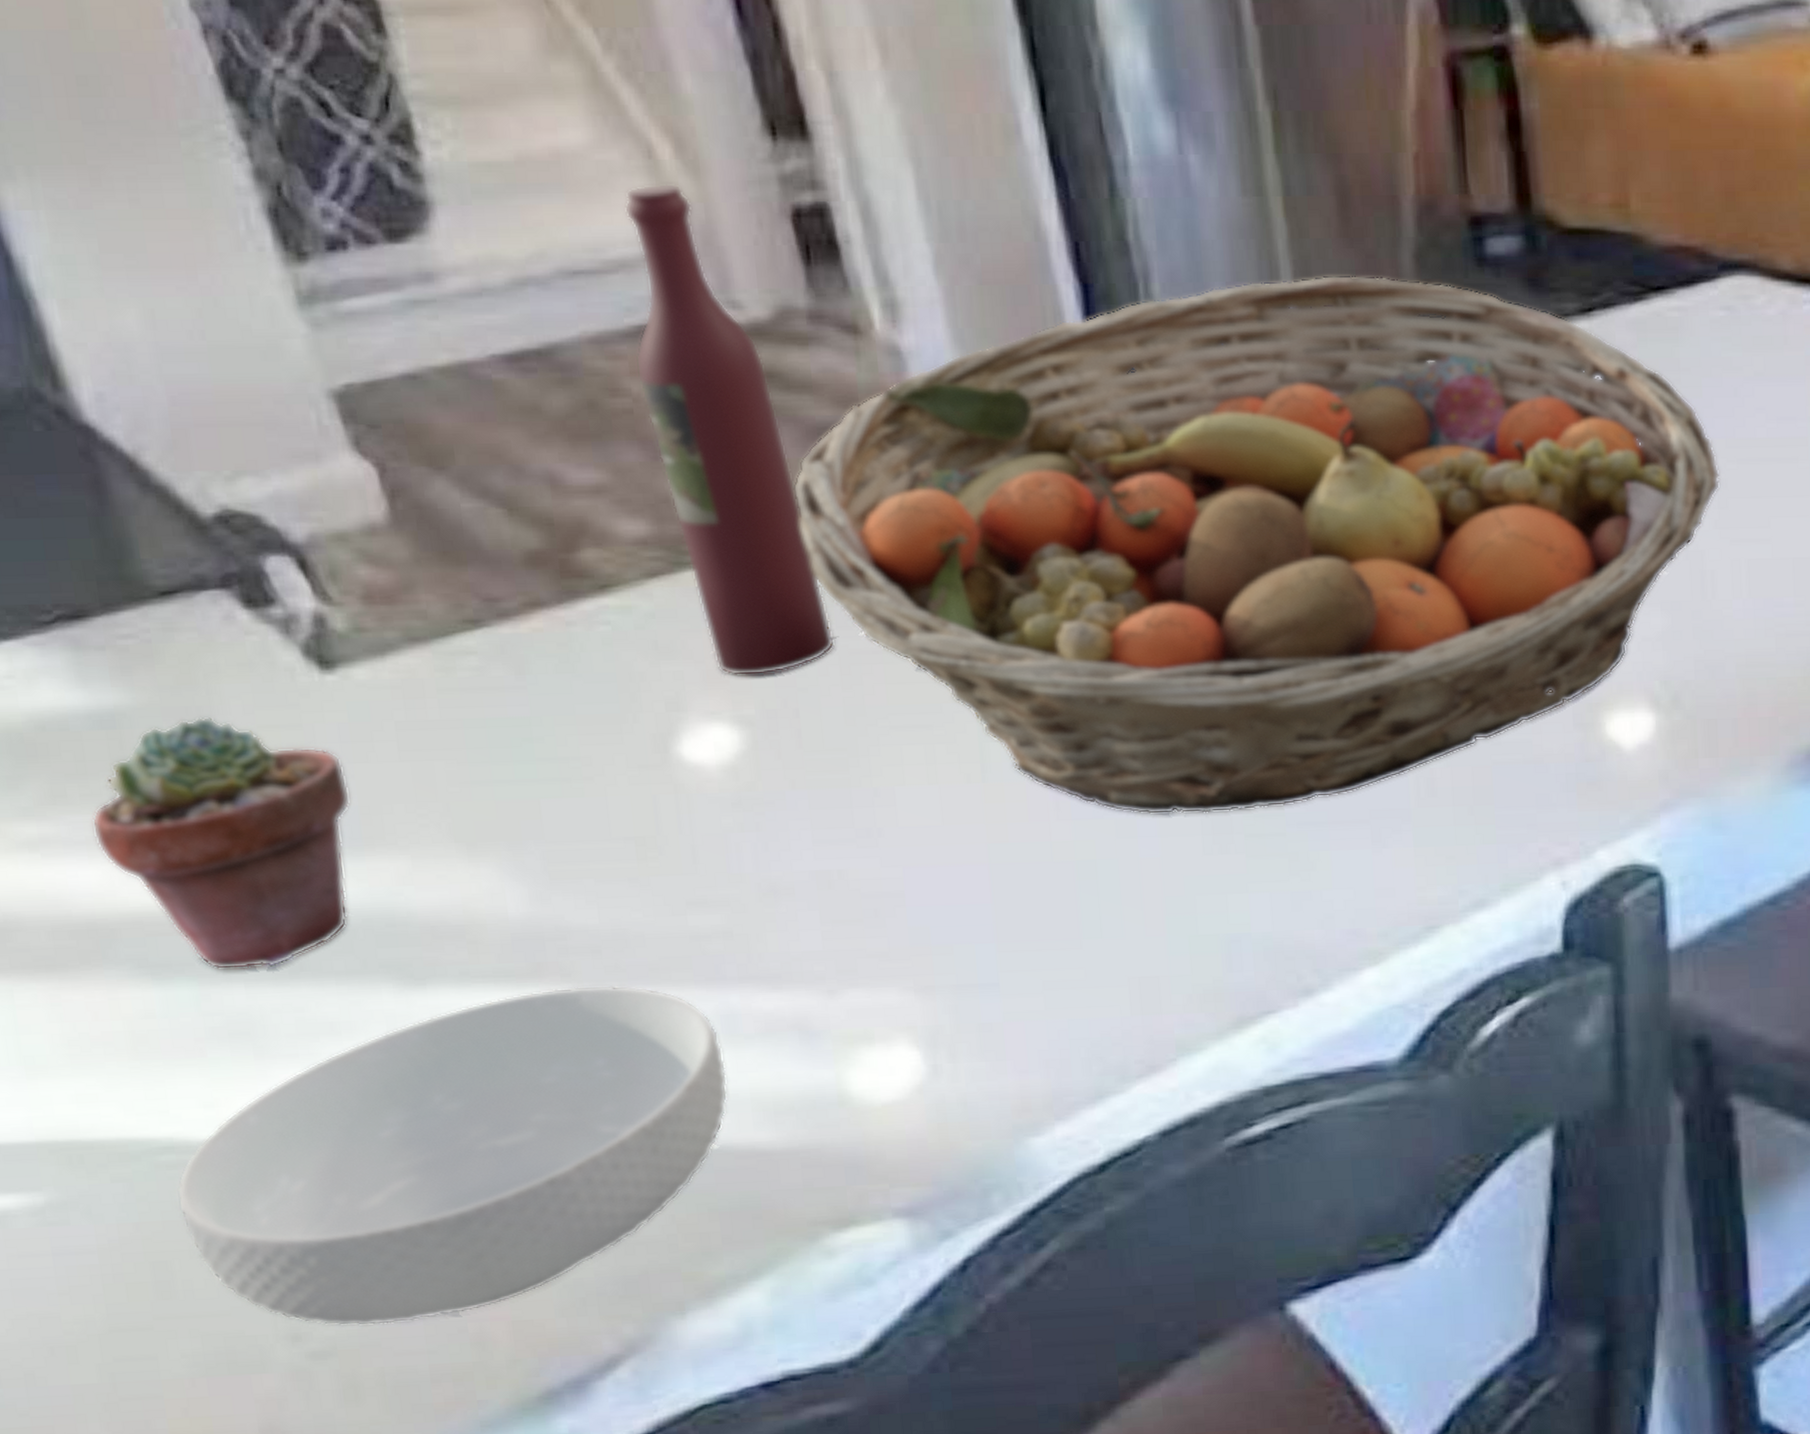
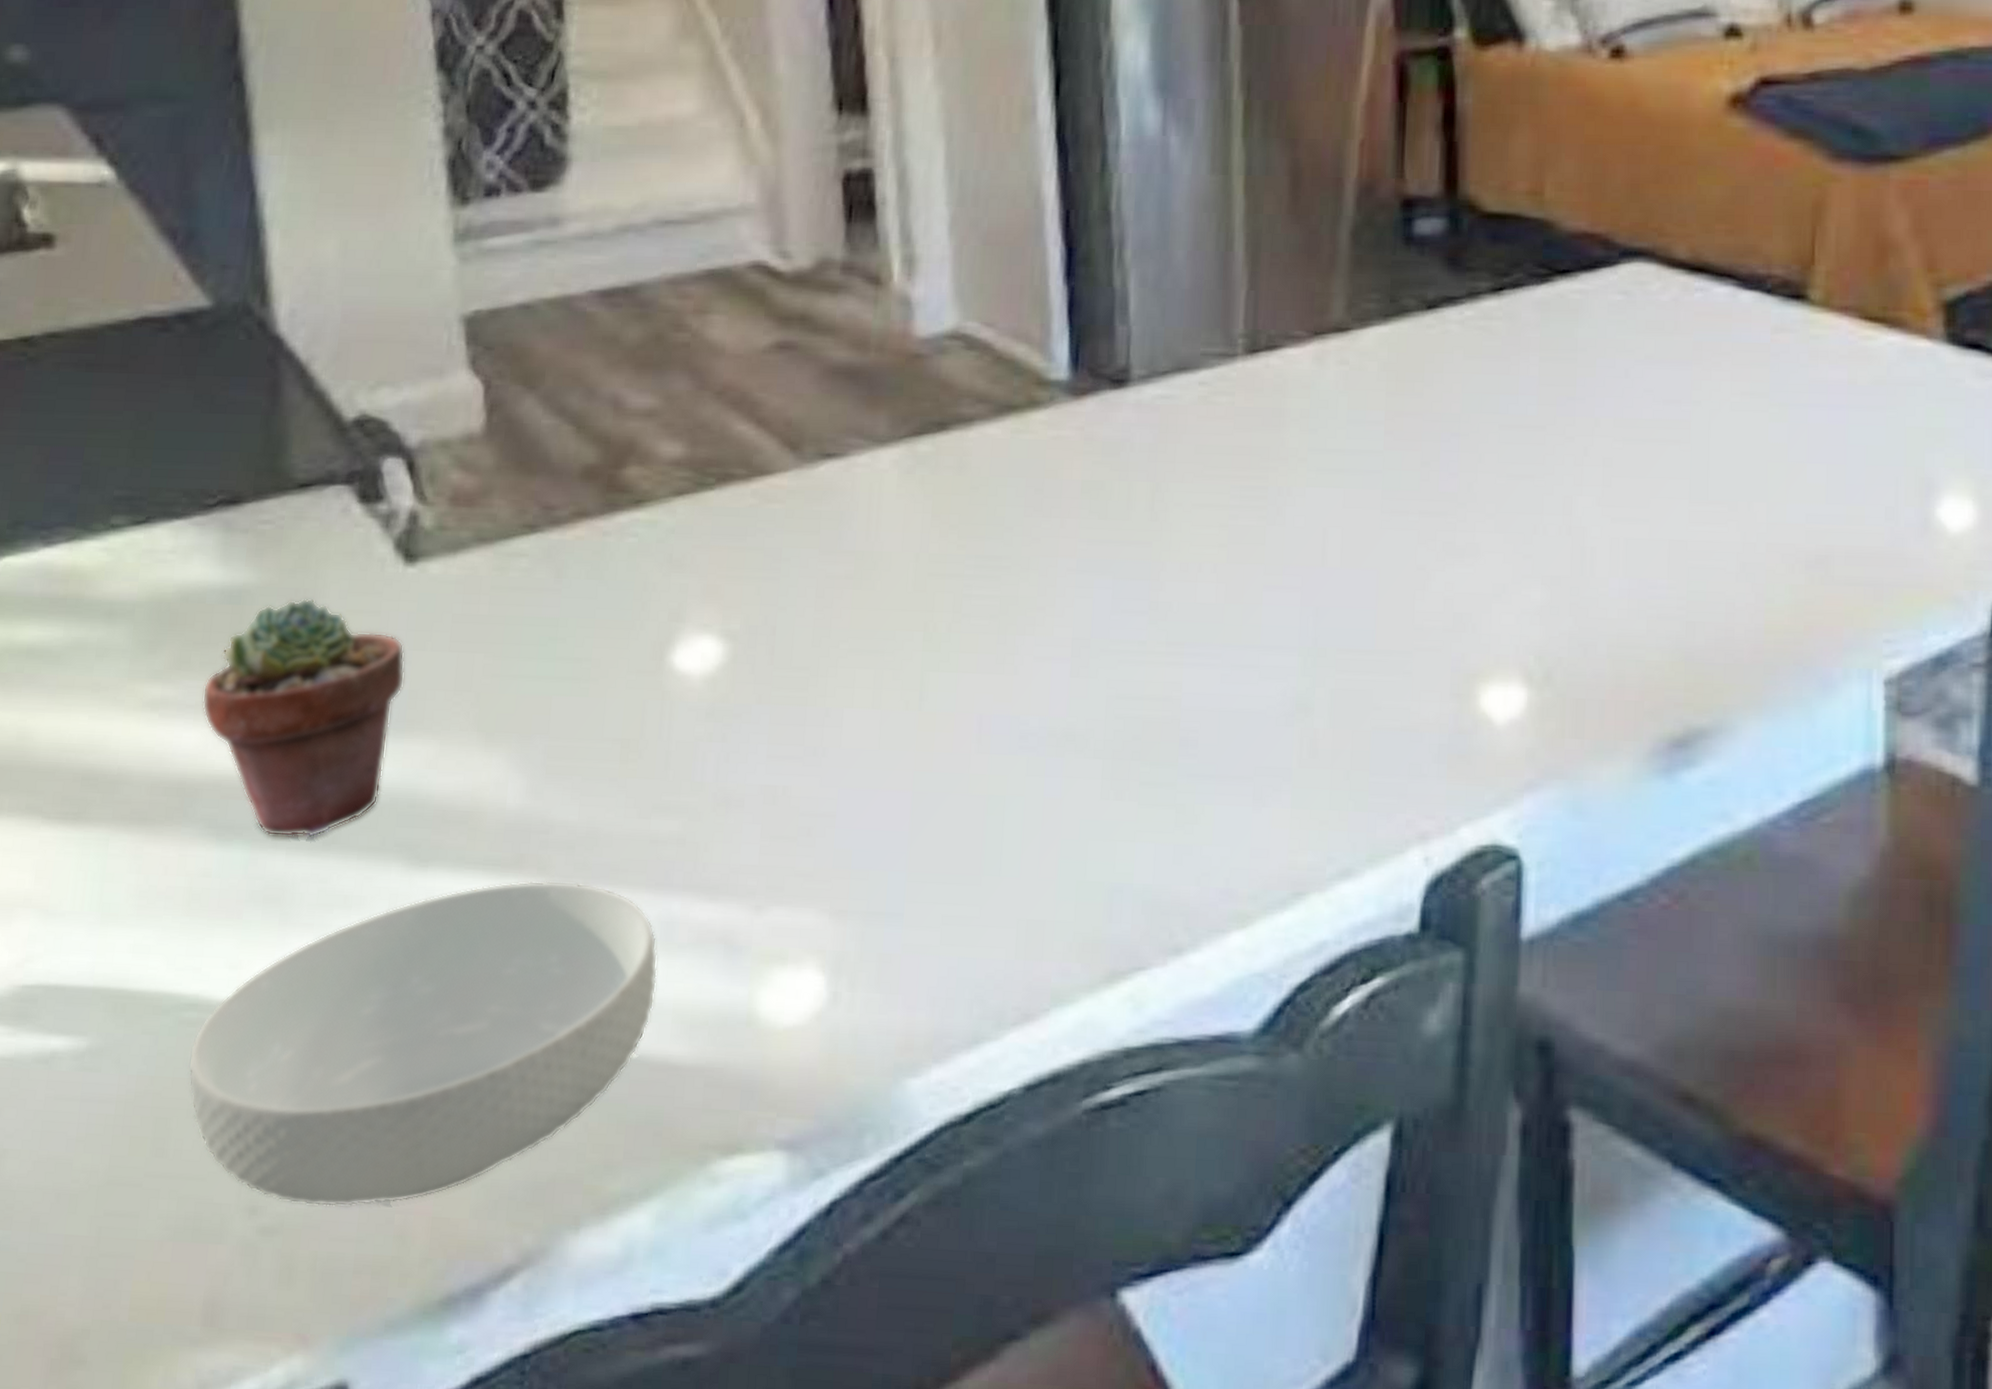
wine bottle: present [624,183,836,676] -> none [698,148,817,593]
fruit basket: present [793,275,1721,815] -> none [805,248,1607,758]

